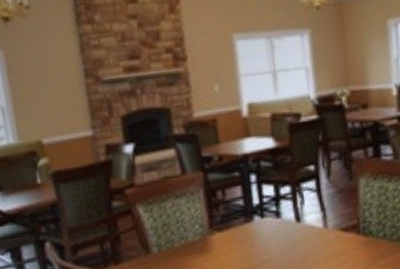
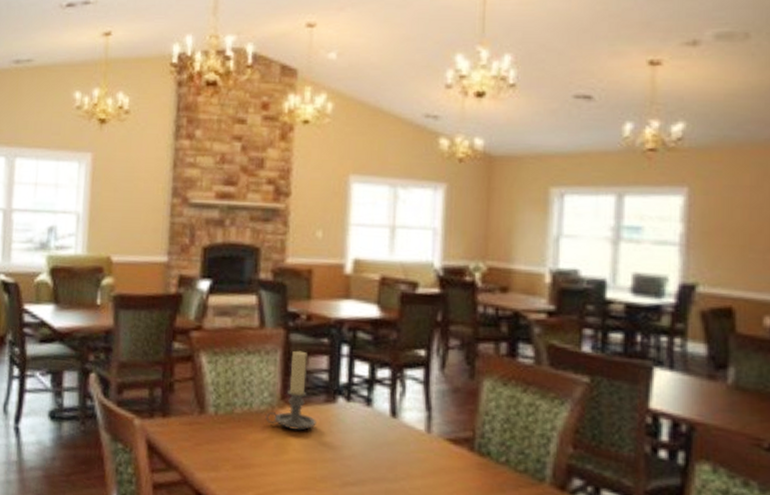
candle holder: none [200,186,241,250] -> present [265,350,316,431]

